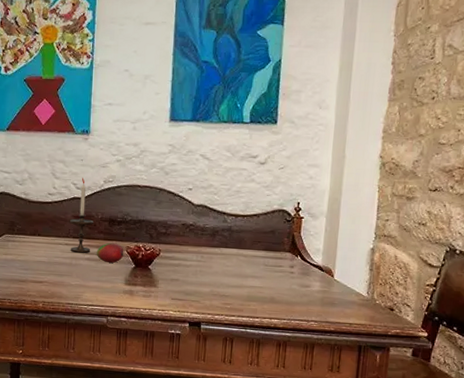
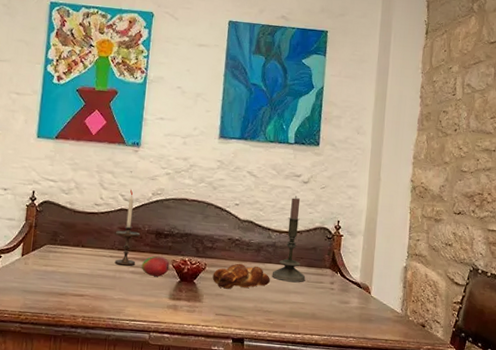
bread loaf: none [167,248,226,274] -> present [212,263,270,289]
candle: none [228,178,264,267] -> present [271,196,306,283]

